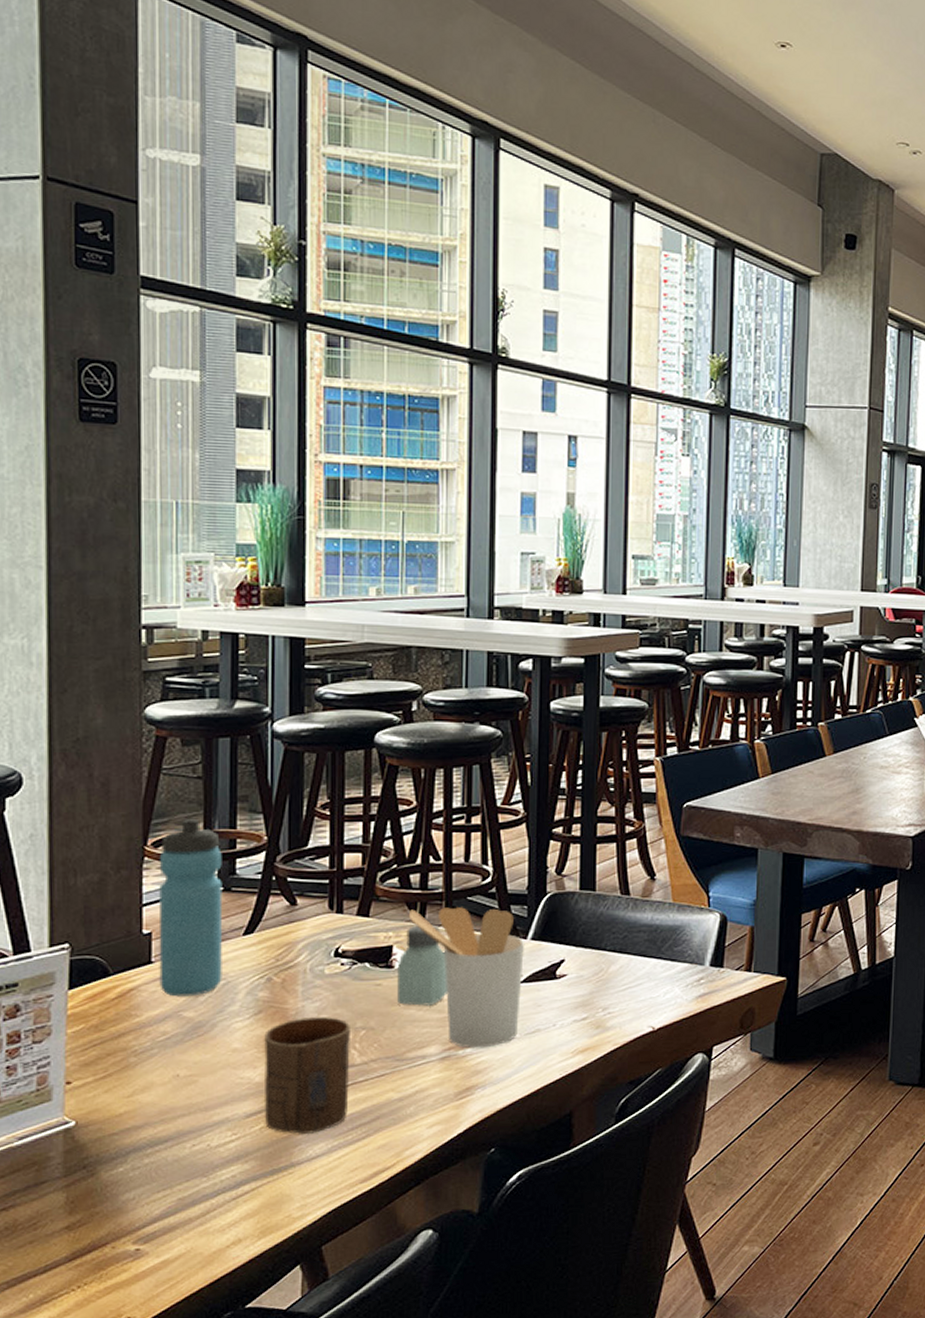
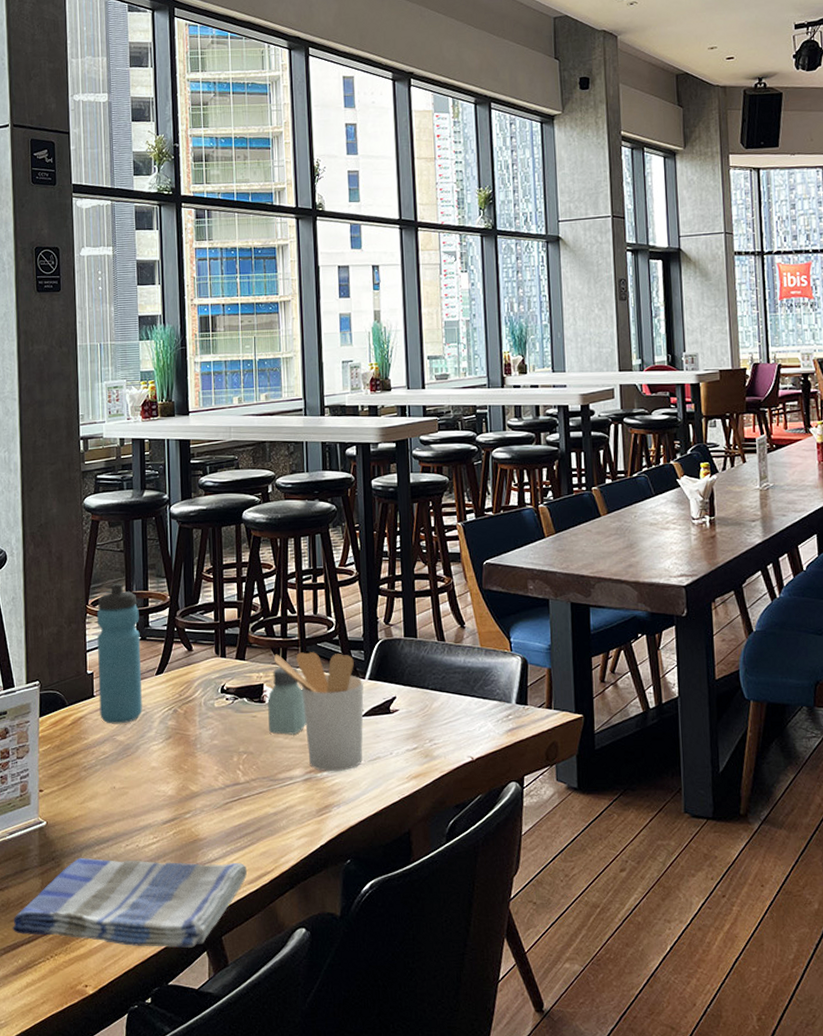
dish towel: none [20,1159,360,1266] -> present [12,857,248,948]
cup: present [263,1017,350,1135] -> none [173,743,237,841]

